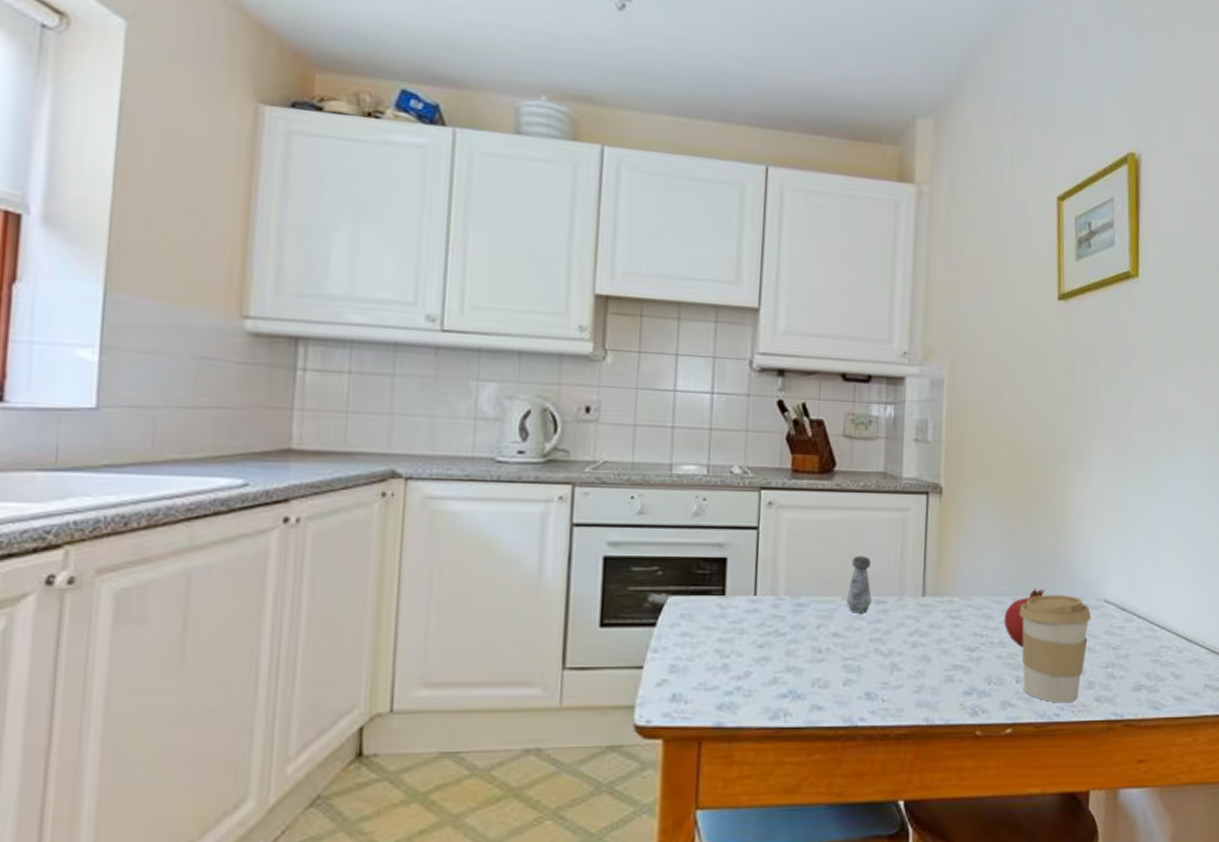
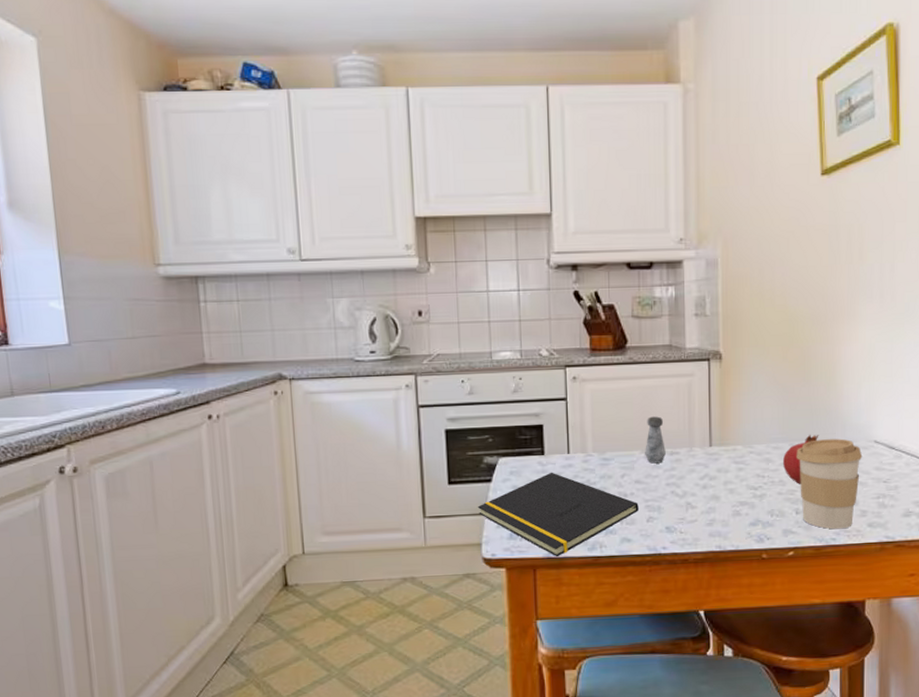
notepad: none [634,617,835,727] -> present [477,472,639,557]

